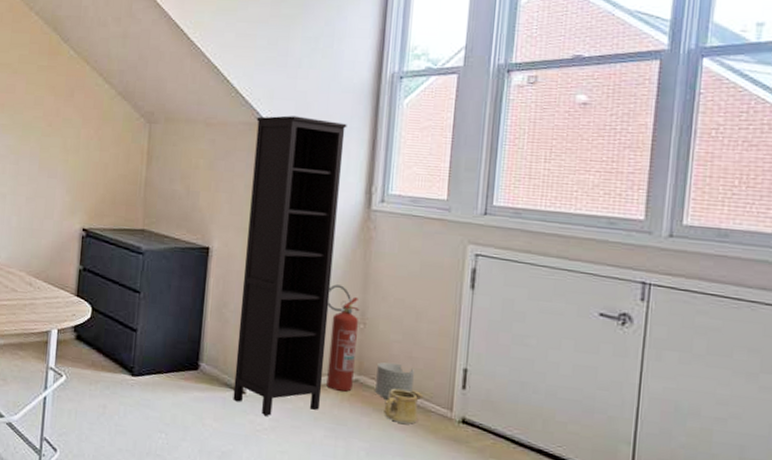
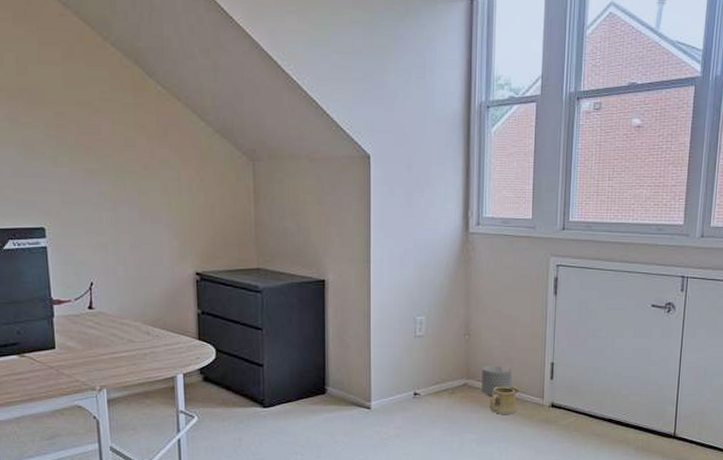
bookcase: present [233,115,347,416] -> none [359,147,443,425]
fire extinguisher: present [326,284,360,392] -> none [437,303,465,395]

